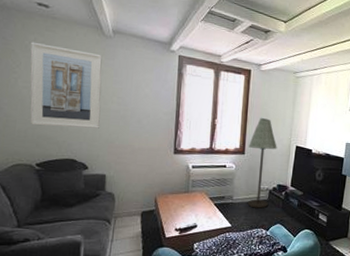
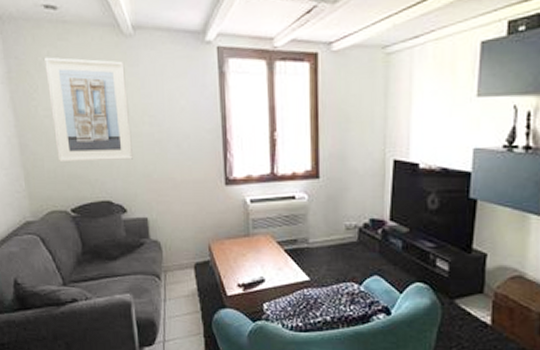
floor lamp: present [247,118,277,209] -> none [324,123,365,254]

